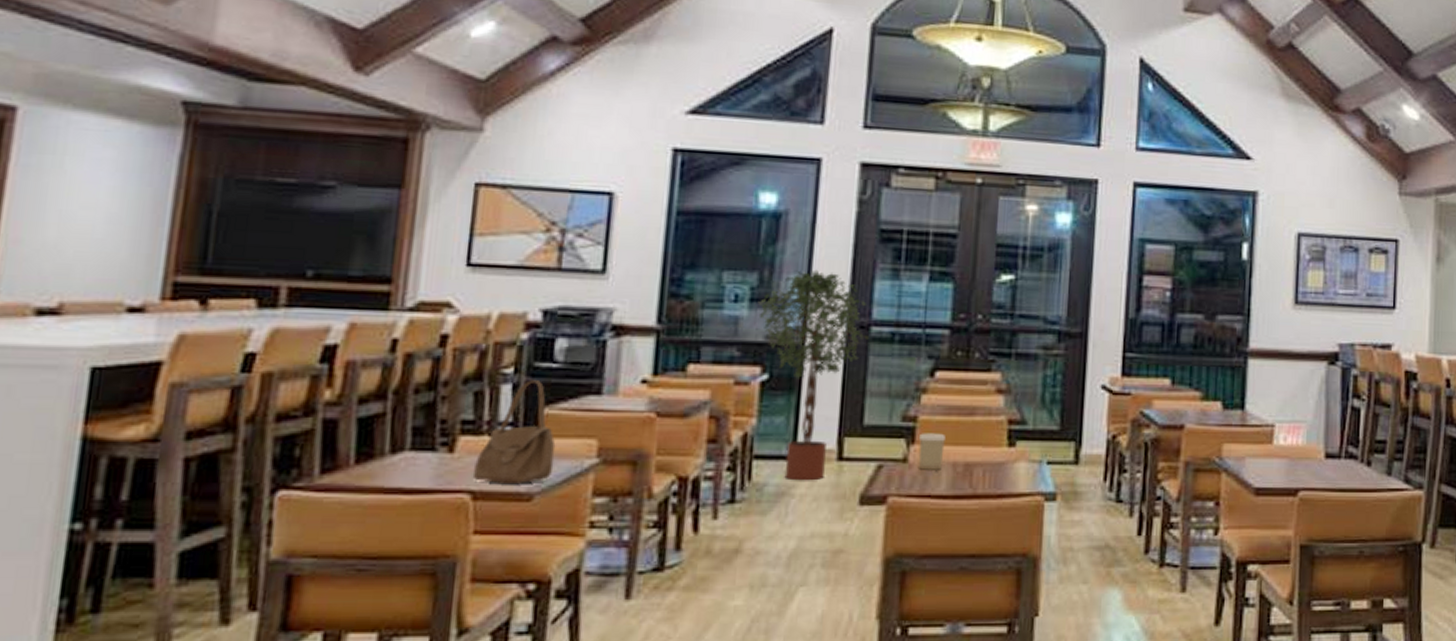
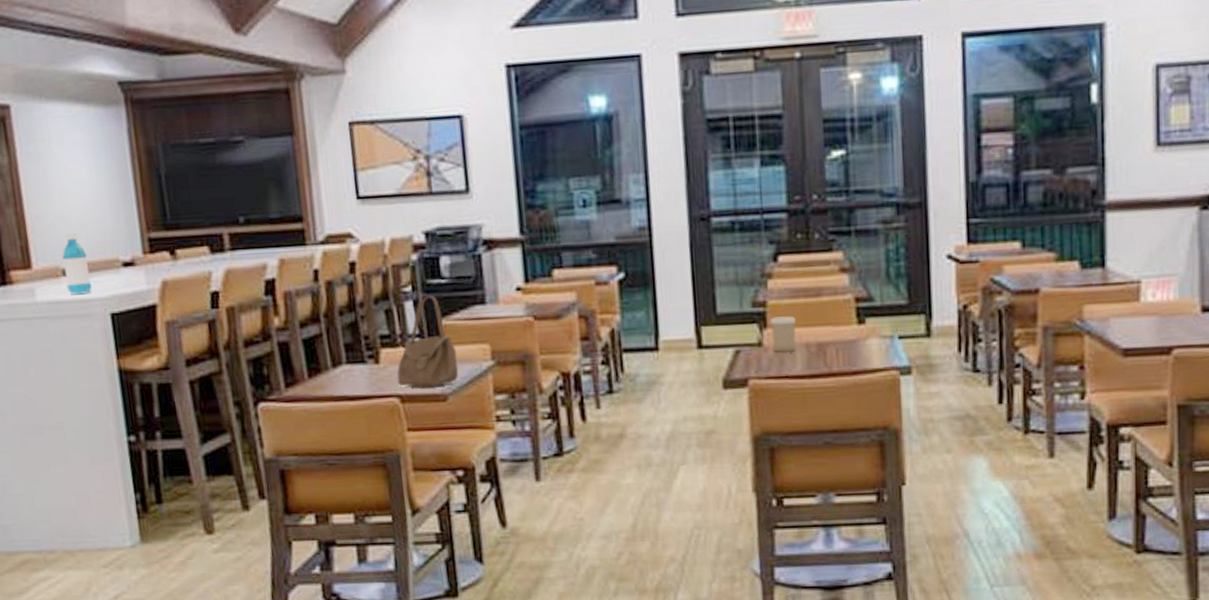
water bottle: none [34,266,78,341] -> present [62,234,92,295]
potted tree: present [758,269,870,481] -> none [604,167,711,370]

